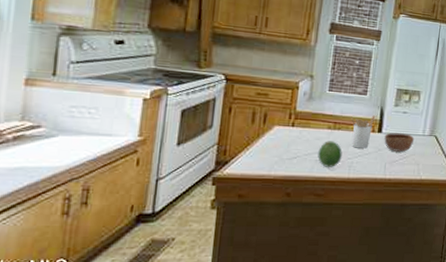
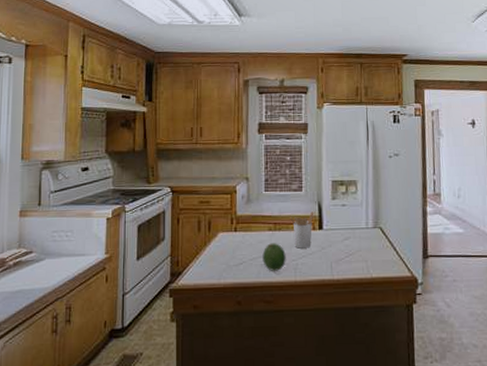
bowl: present [384,132,415,152] -> none [326,228,358,249]

